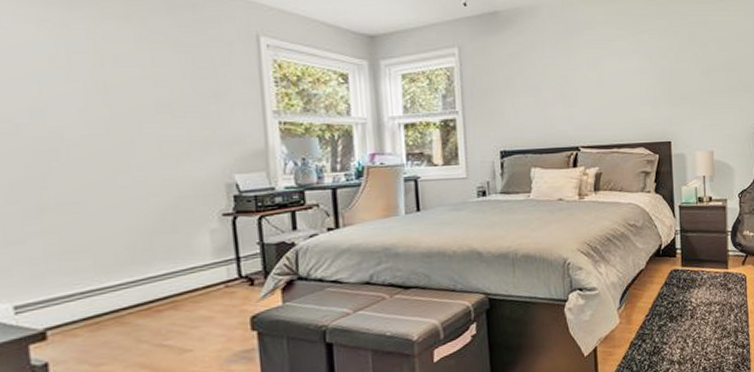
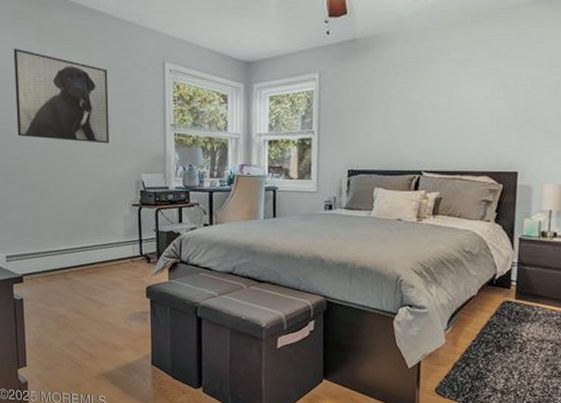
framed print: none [14,17,183,140] -> present [13,48,109,144]

